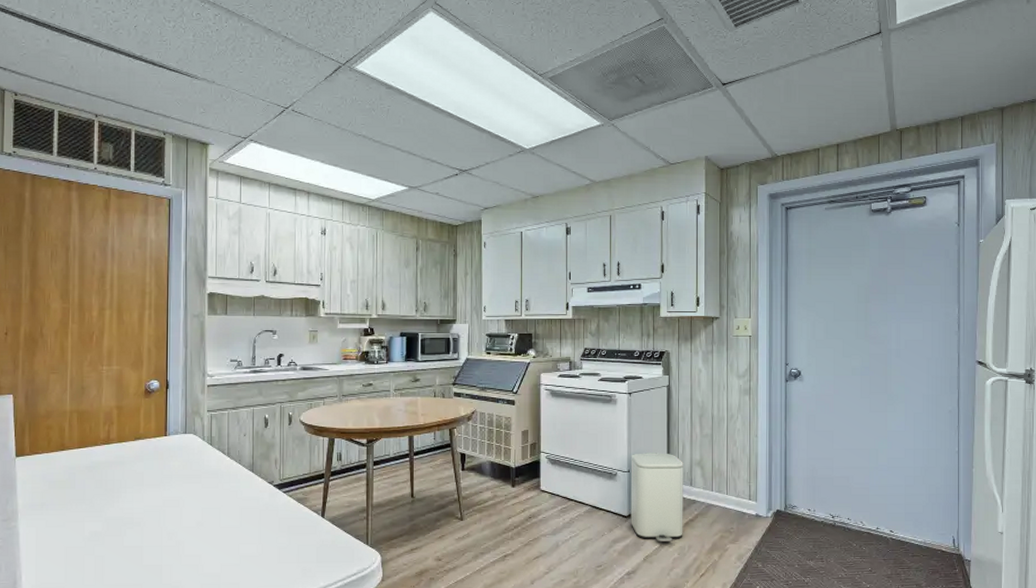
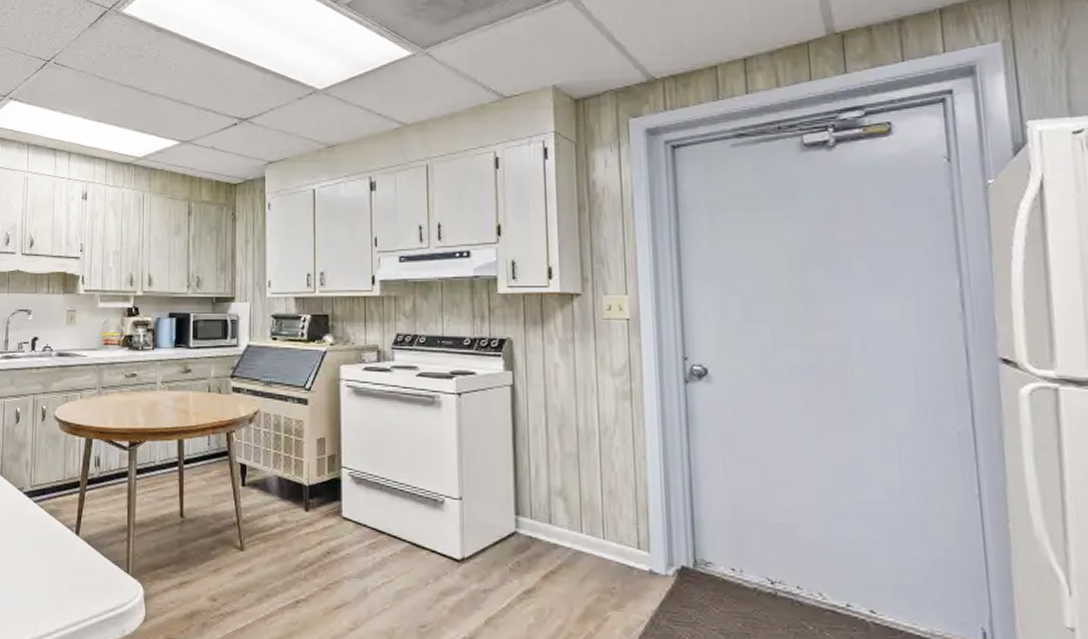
pedal bin: present [631,453,683,541] -> none [463,474,541,600]

